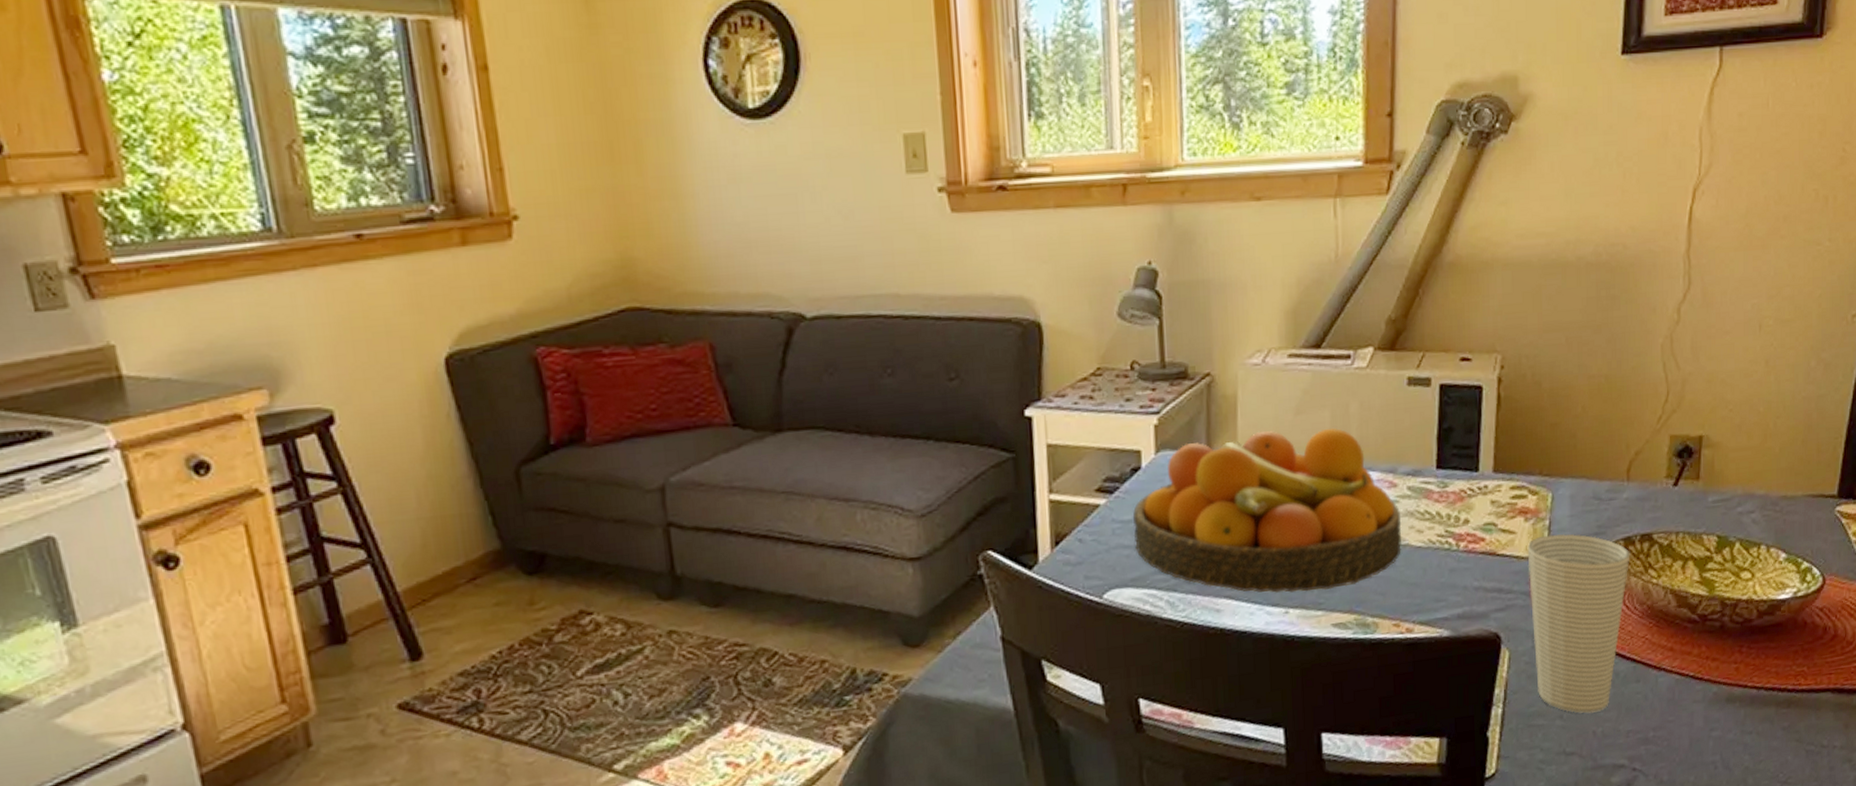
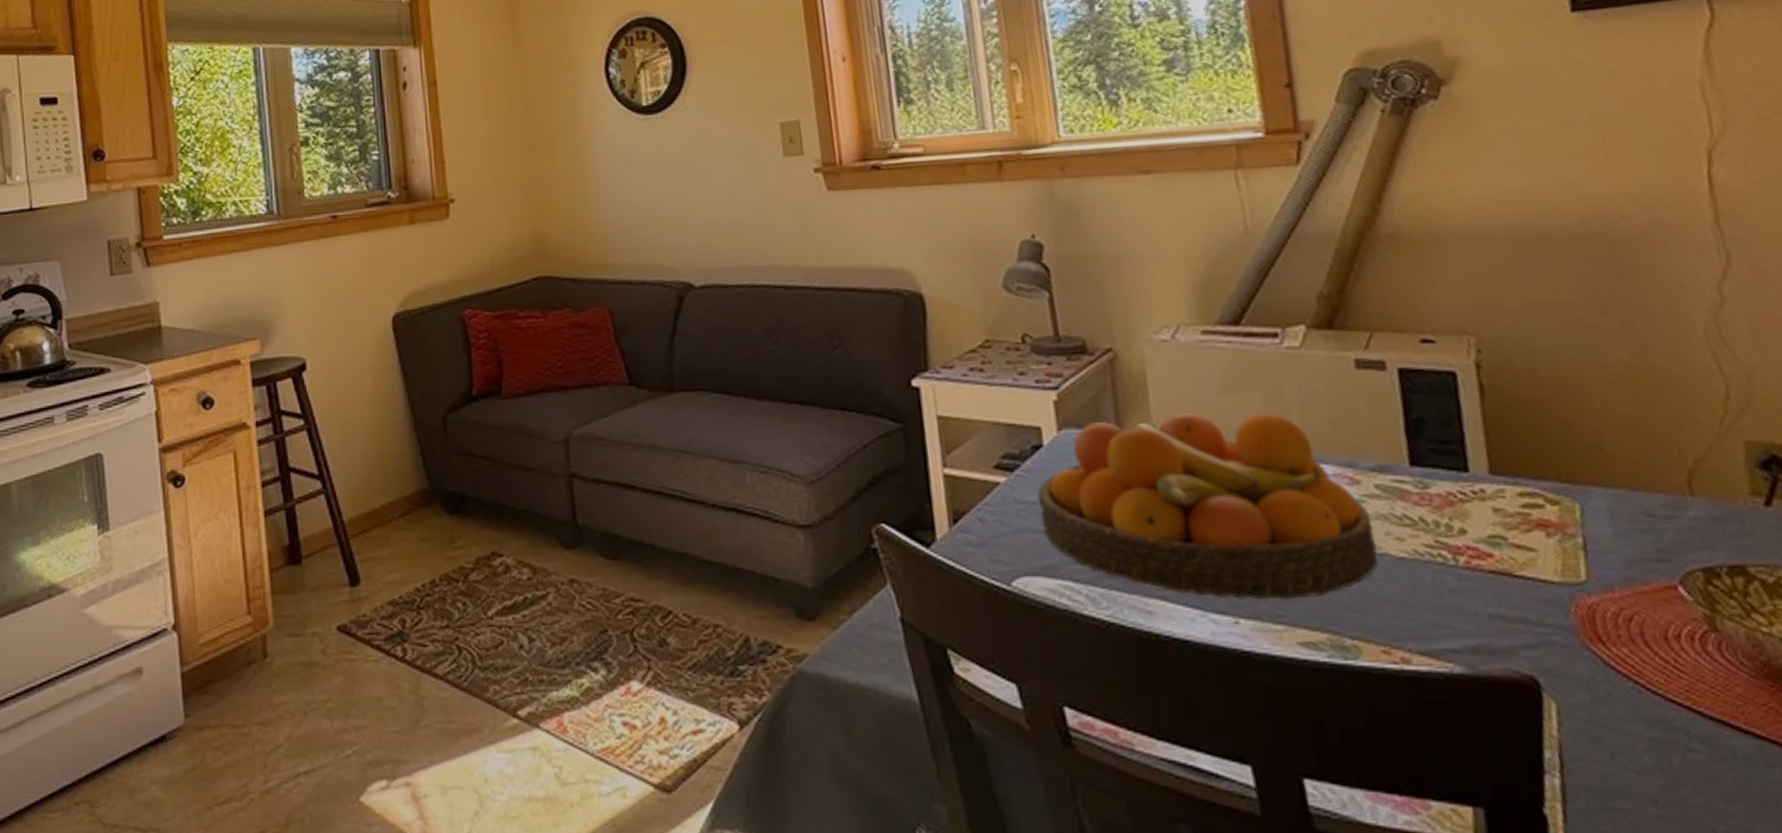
cup: present [1527,533,1630,714] -> none [1556,555,1730,802]

